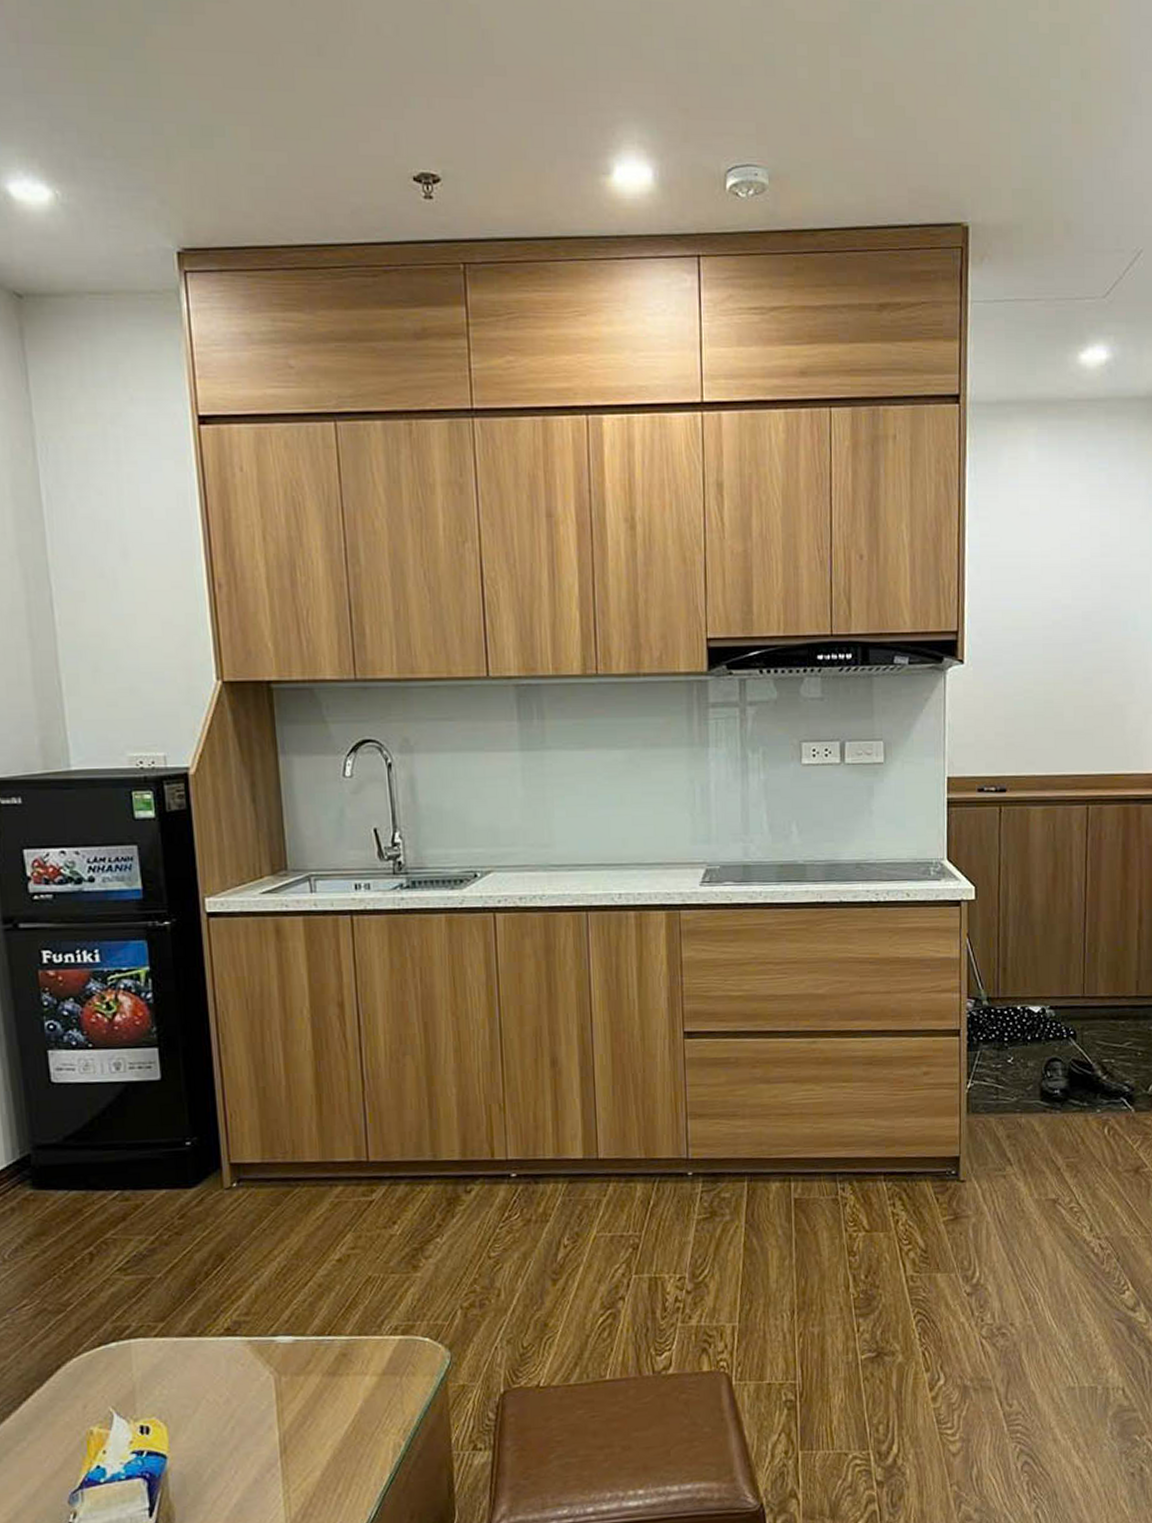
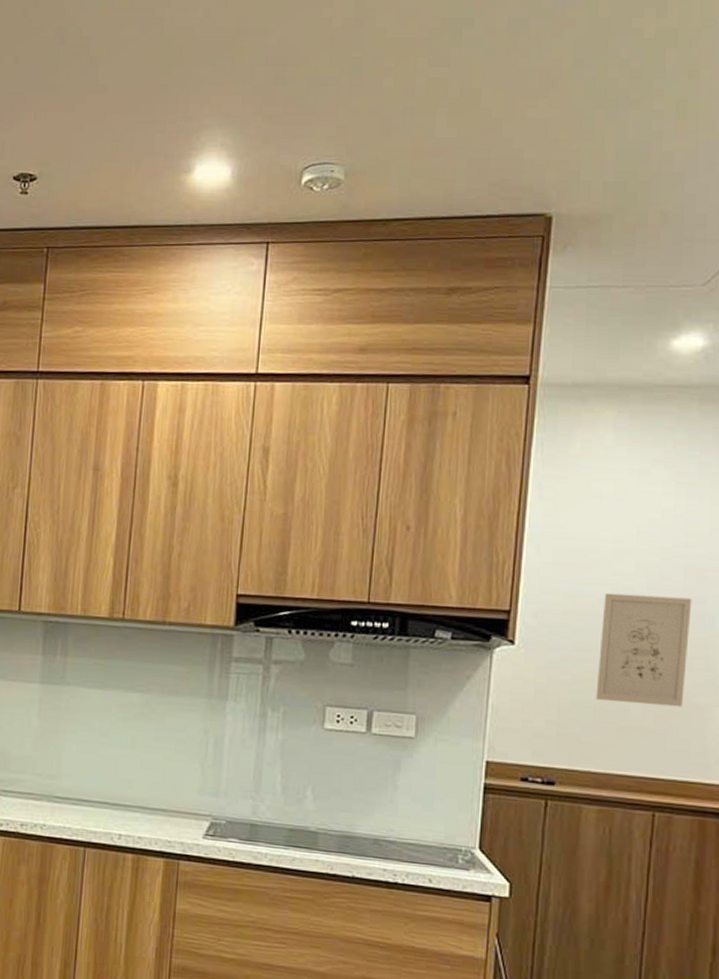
wall art: none [1035,605,1109,709] -> present [596,593,692,707]

